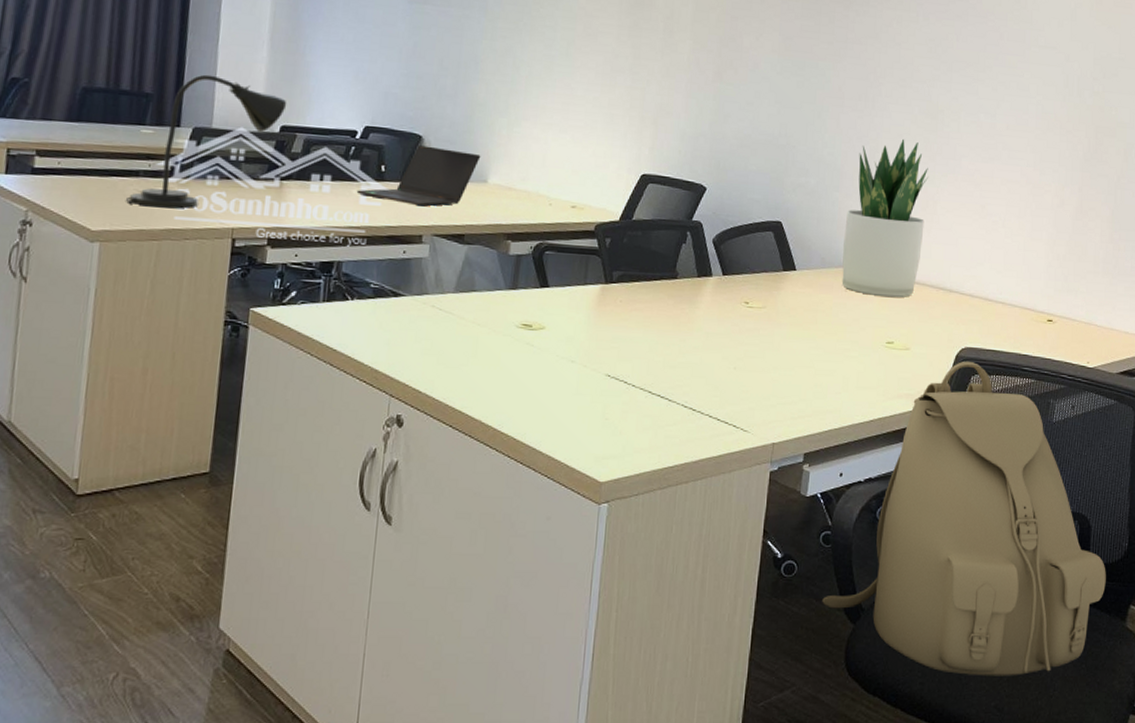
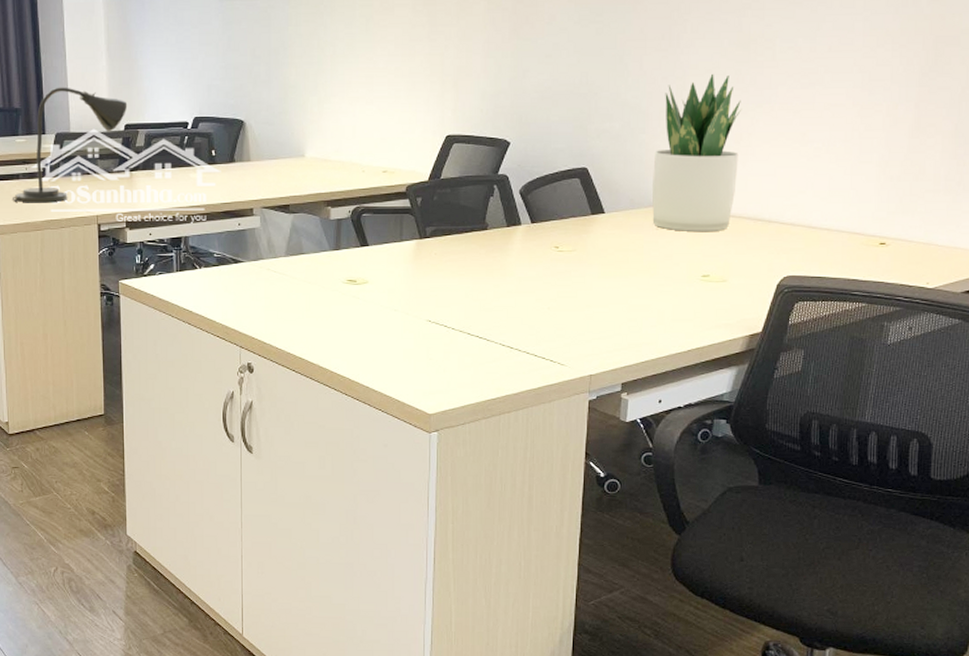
laptop: present [356,145,481,207] -> none [193,129,297,183]
backpack: present [822,360,1106,676] -> none [646,289,950,584]

